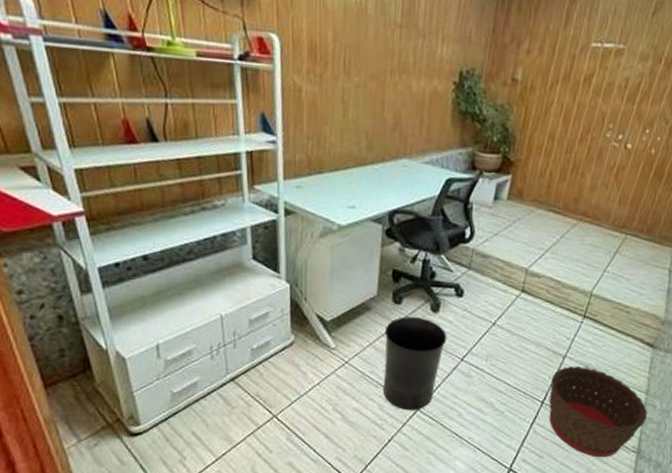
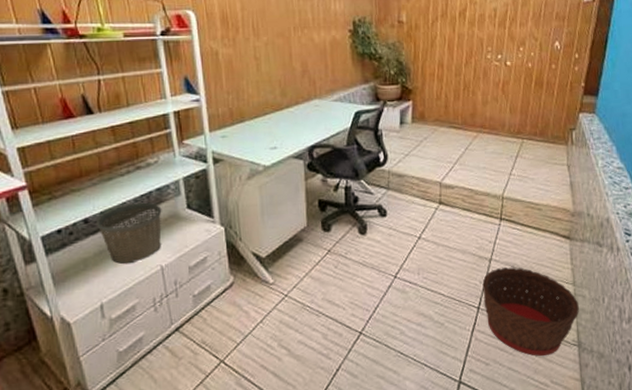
basket: none [155,246,226,308] -> present [95,202,162,264]
waste bin: present [383,316,447,410] -> none [318,241,378,335]

